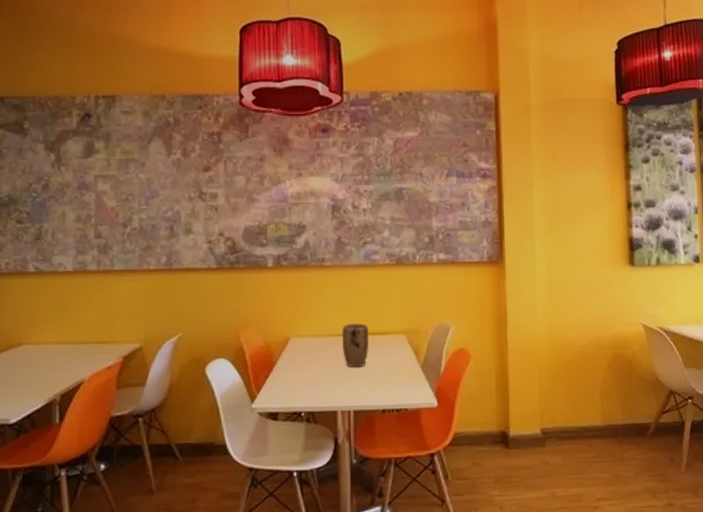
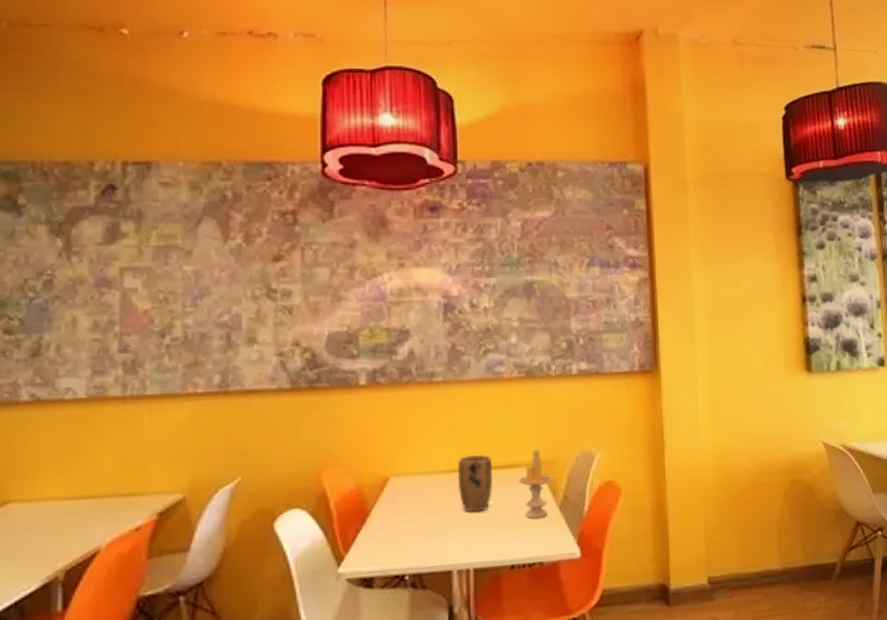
candle: none [390,321,415,375] -> present [519,450,552,520]

